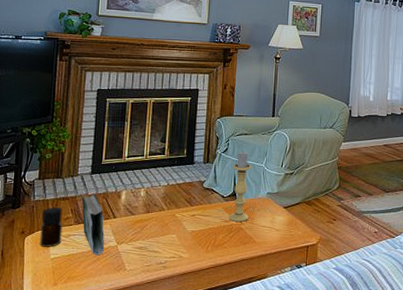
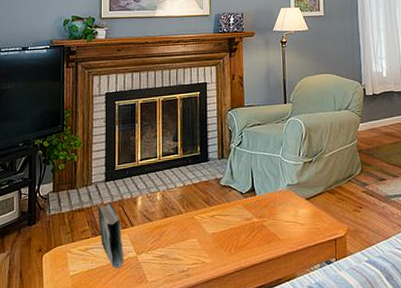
bottle: present [39,207,63,247] -> none [58,220,80,264]
candle holder: present [229,151,251,222] -> none [249,143,270,219]

